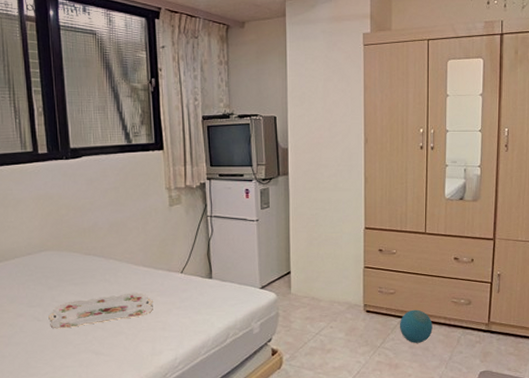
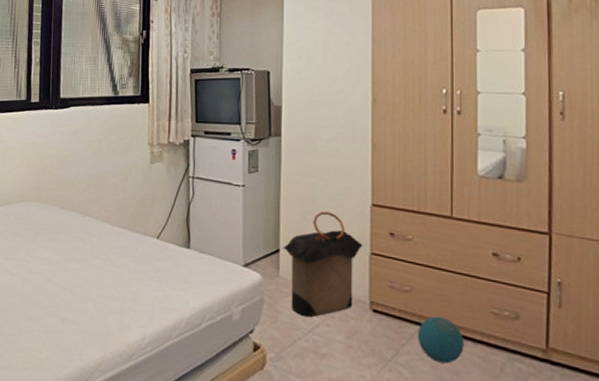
serving tray: present [48,292,153,329] -> none [21,255,125,287]
laundry hamper: none [292,237,358,323] -> present [281,211,363,317]

